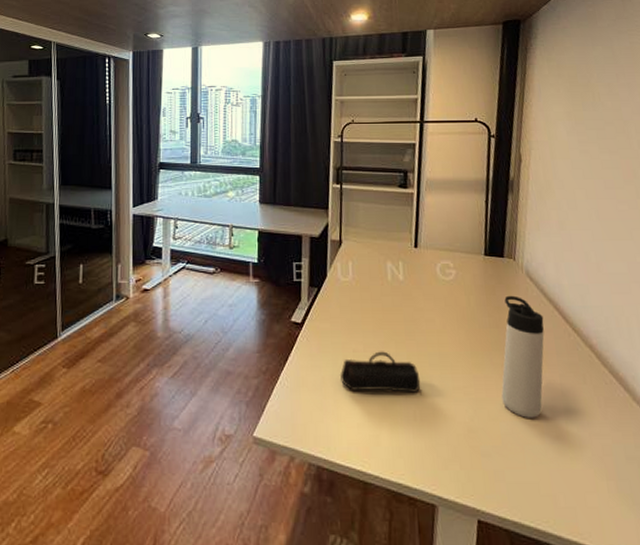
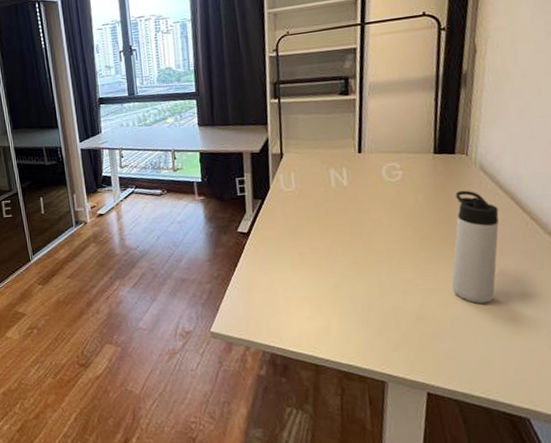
pencil case: present [340,351,421,393] -> none [288,252,369,288]

